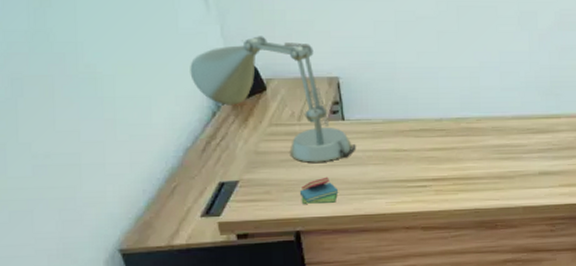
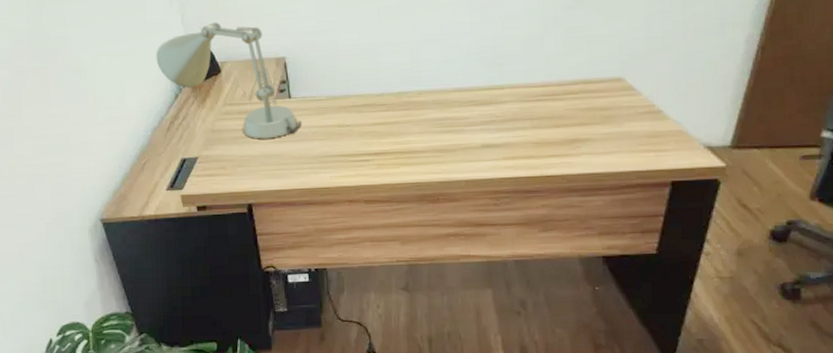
sticky notes: present [299,177,339,204] -> none [251,152,287,178]

